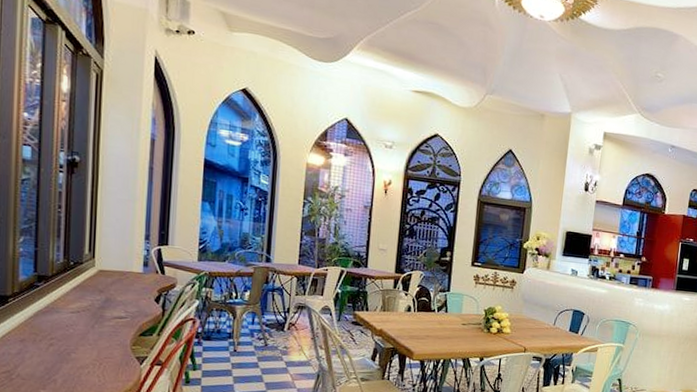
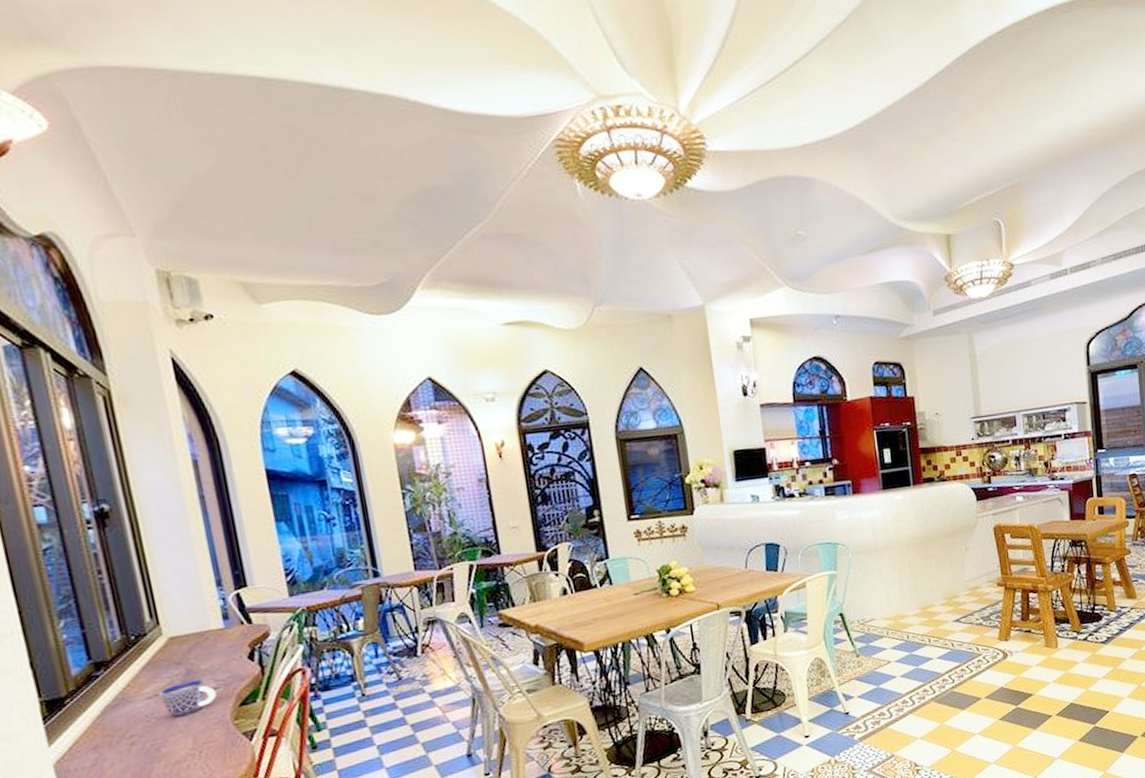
cup: none [80,307,124,333] -> present [158,679,217,718]

